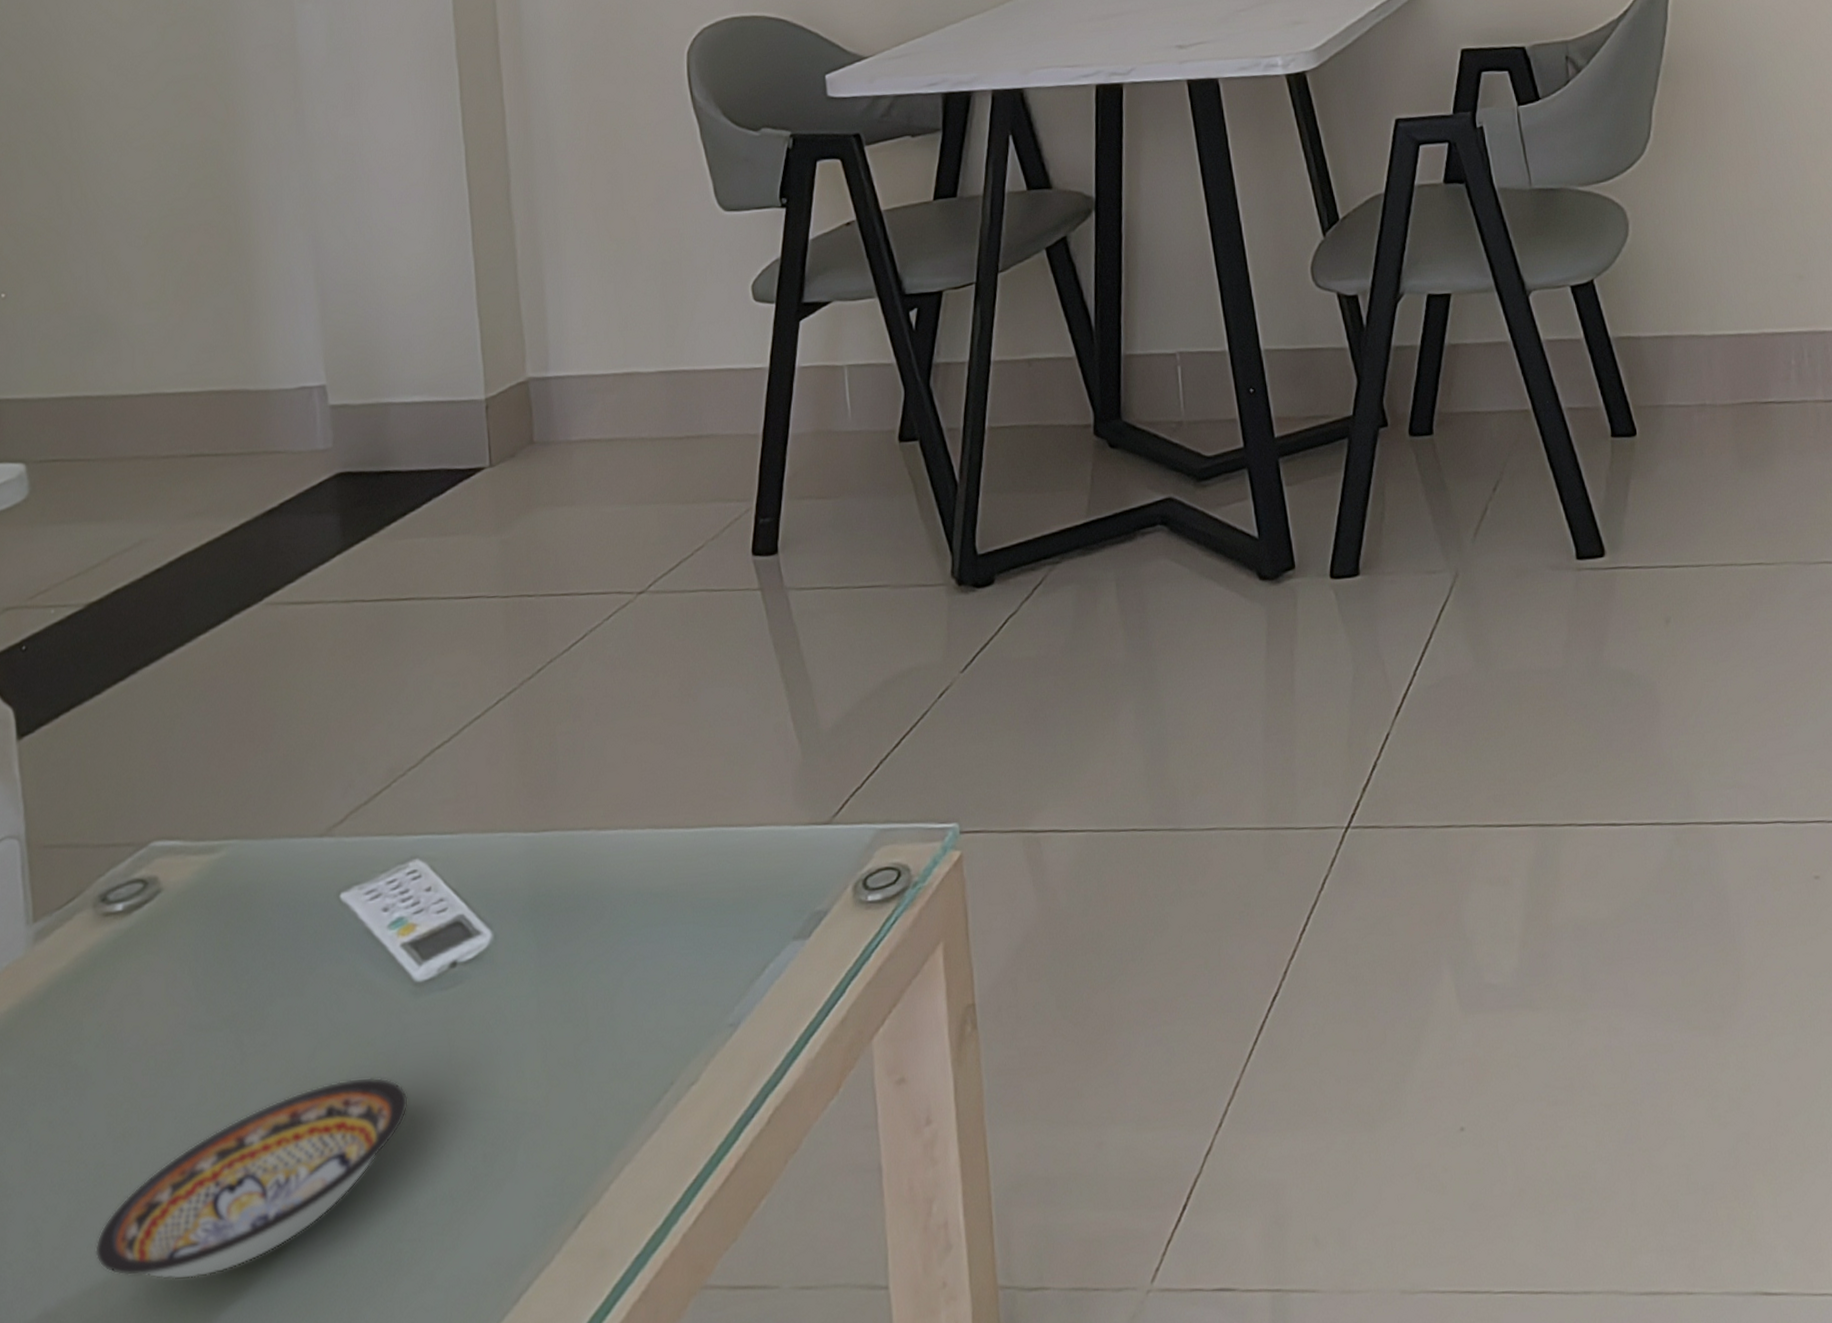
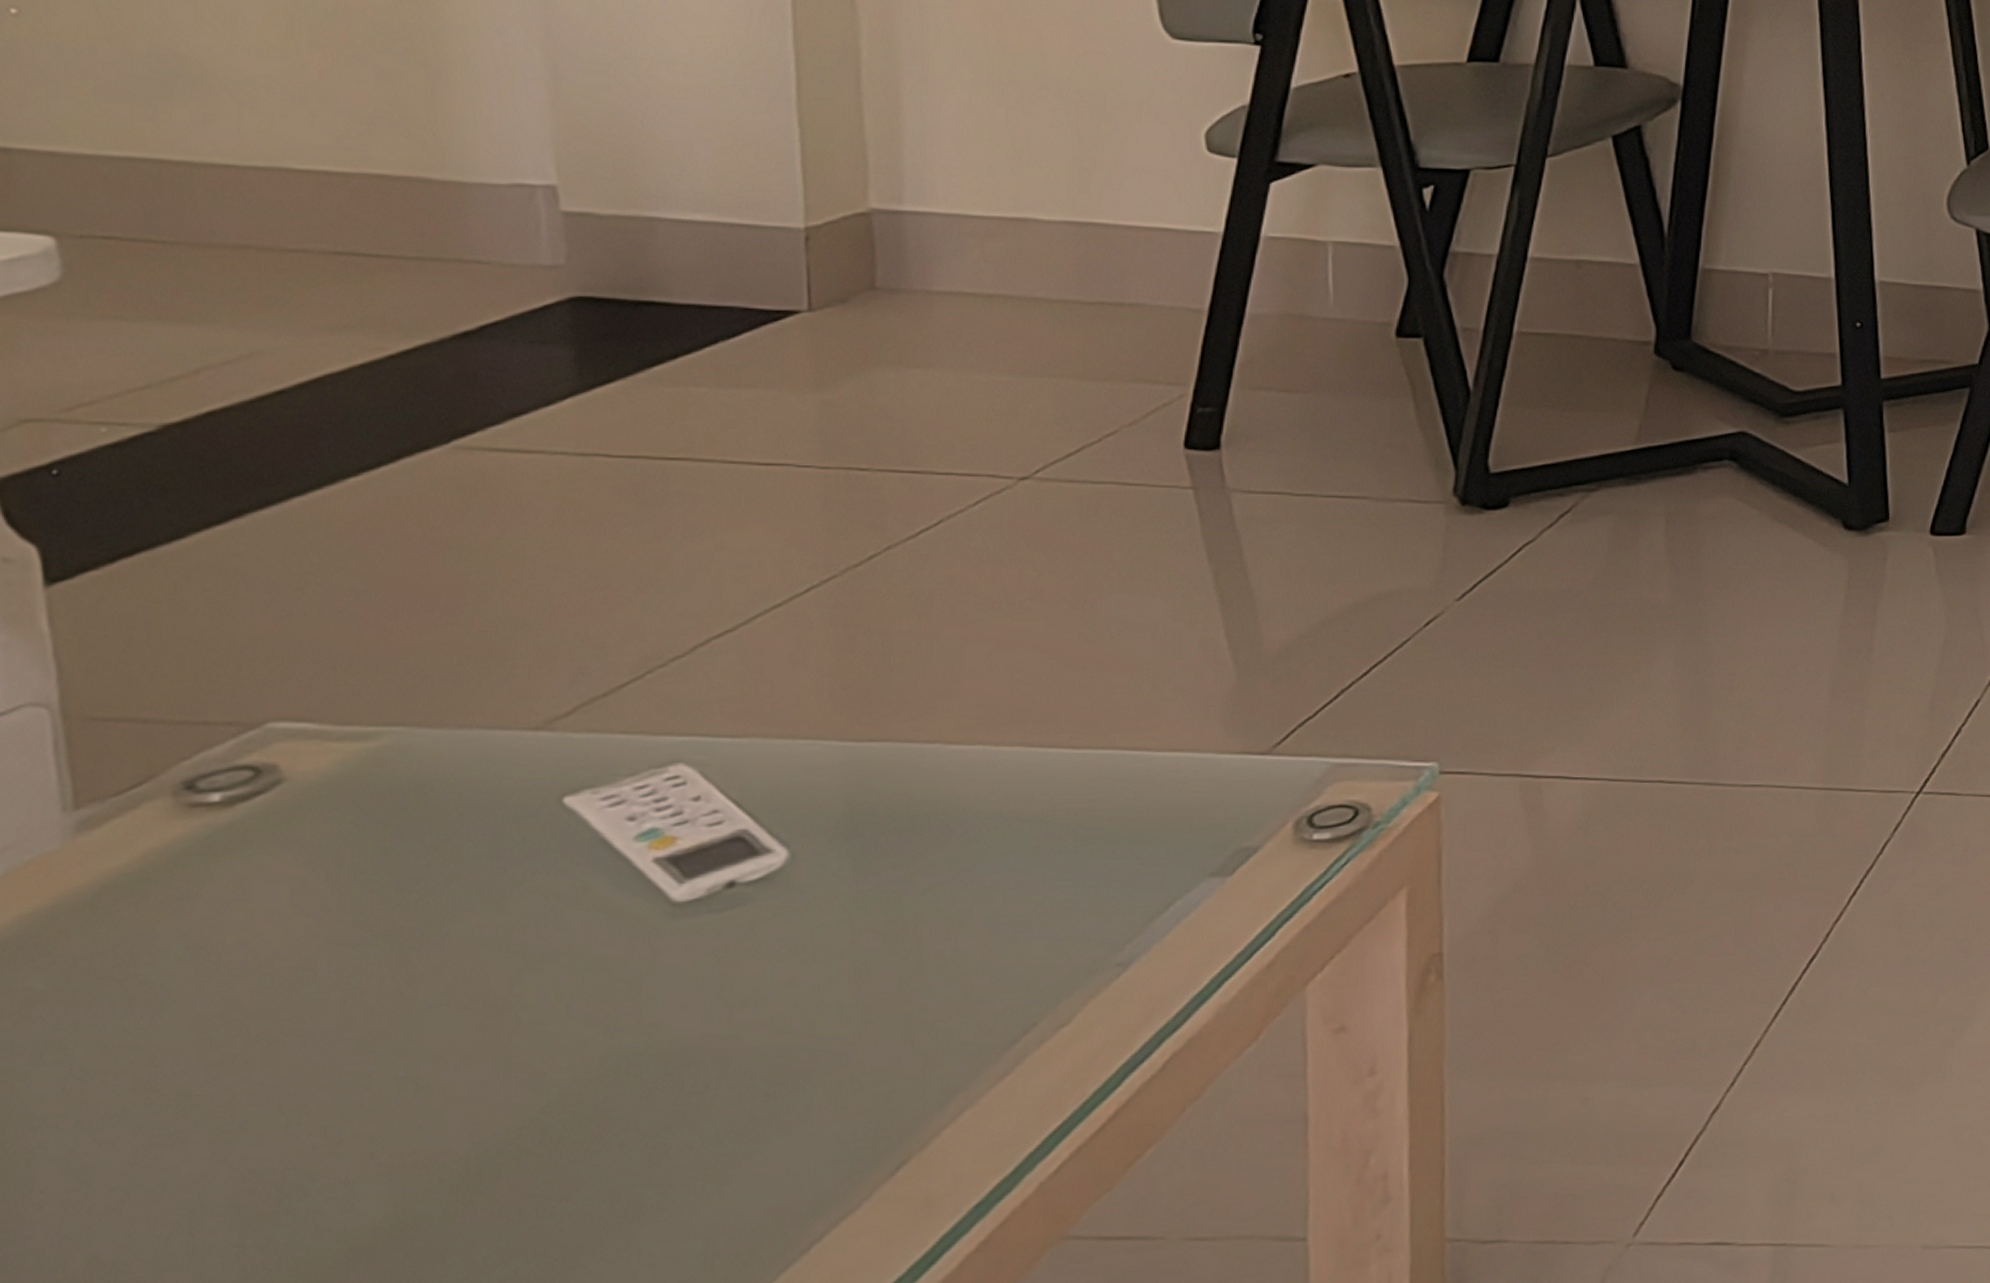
ceramic bowl: present [95,1076,408,1280] -> none [177,1005,658,1226]

